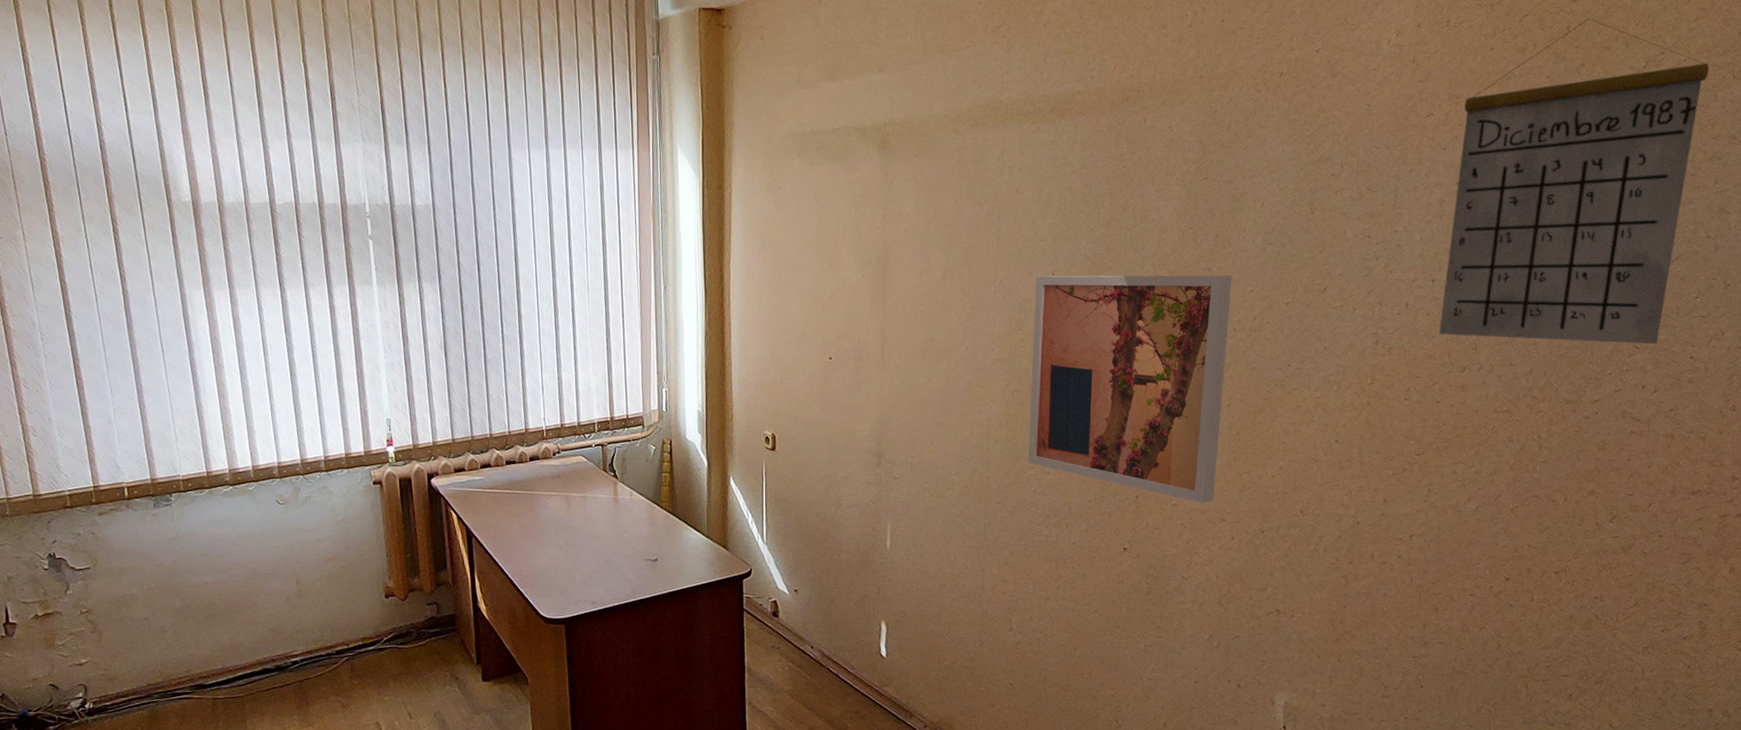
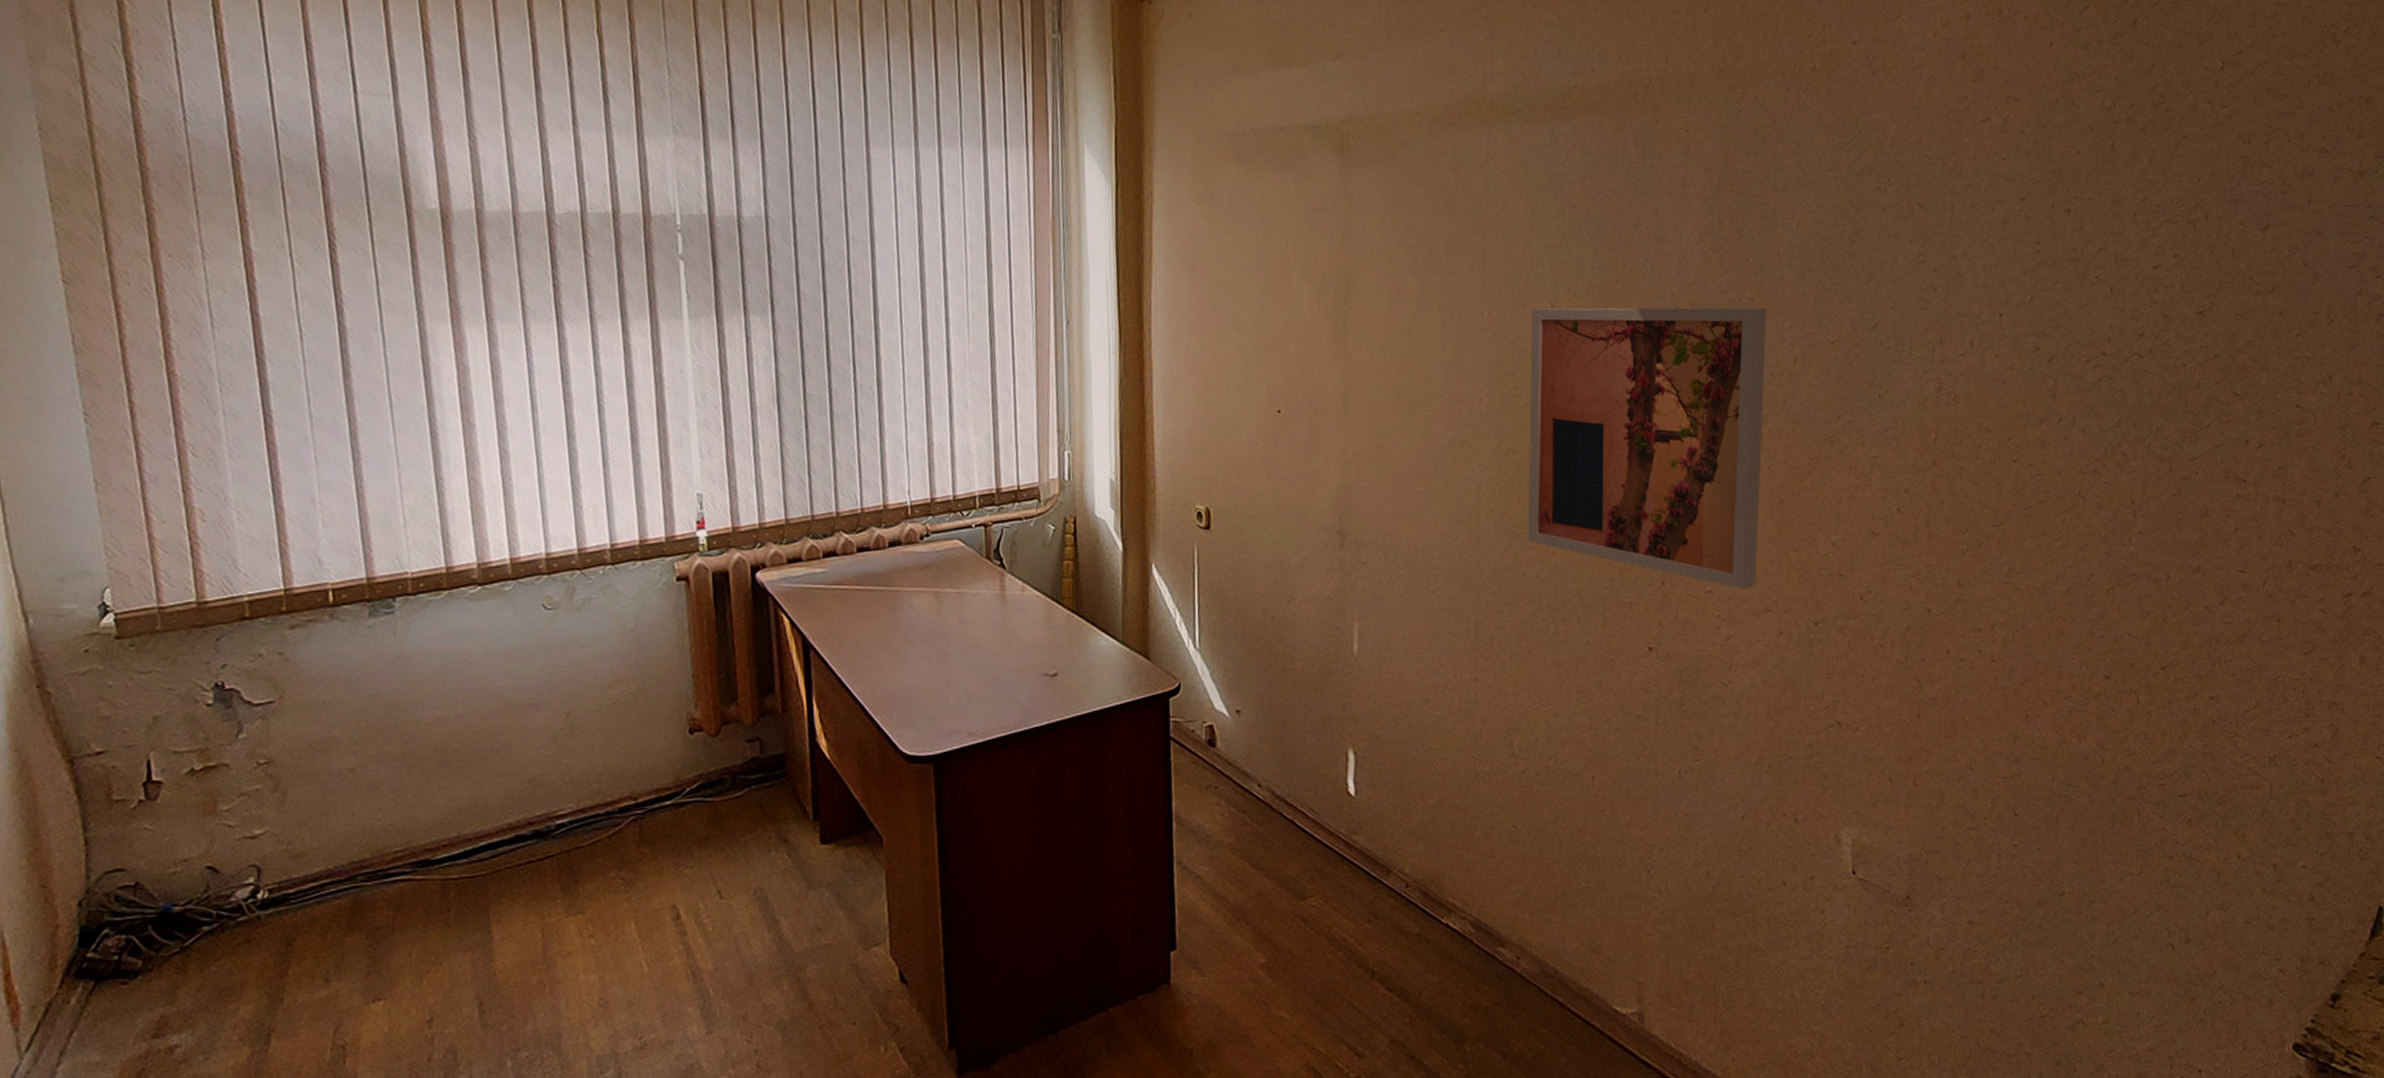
calendar: present [1439,18,1709,345] -> none [2011,11,2292,391]

